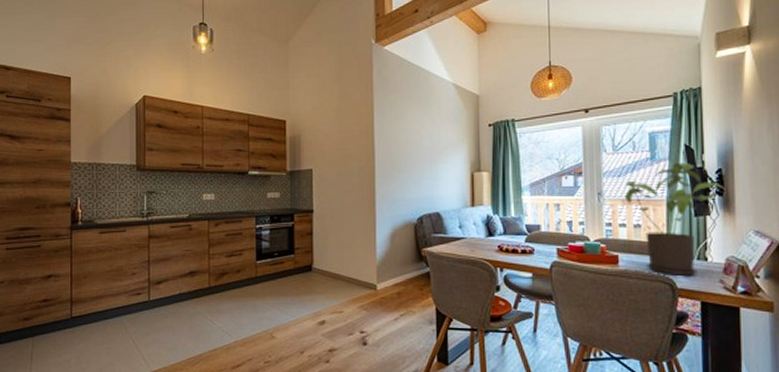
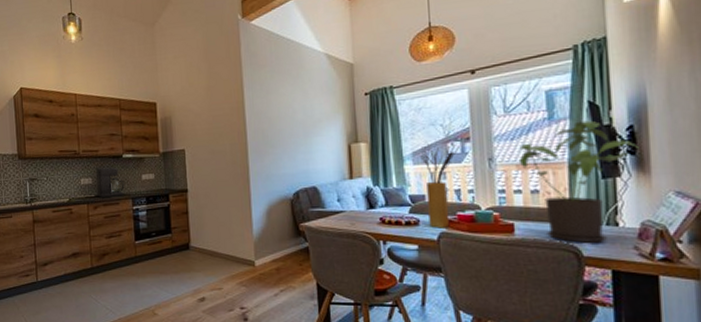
coffee maker: none [219,183,249,215] -> present [96,167,125,198]
vase: none [537,176,573,258] -> present [420,143,460,229]

